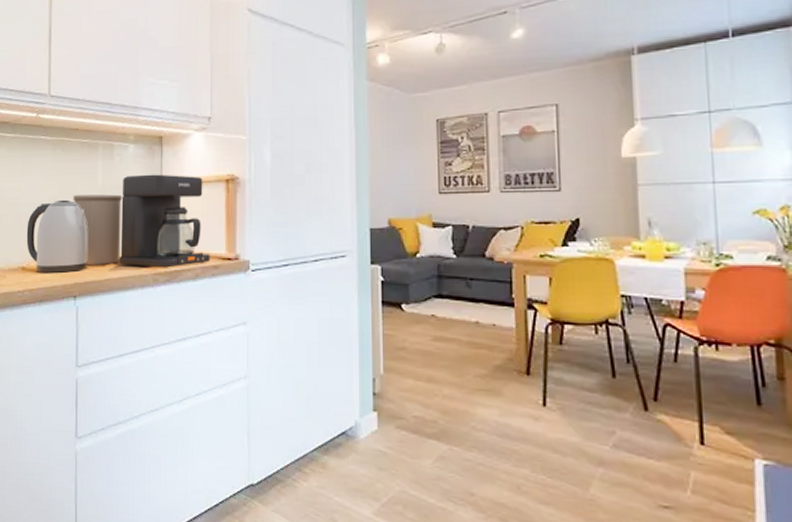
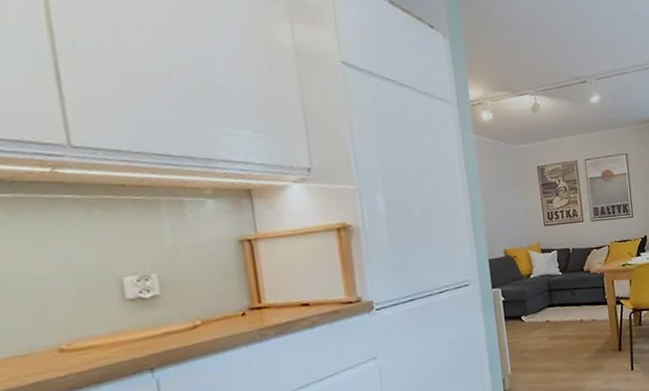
kettle: present [26,199,89,273] -> none [58,265,167,352]
canister: present [73,194,123,266] -> none [130,253,212,334]
coffee maker: present [119,174,210,268] -> none [203,227,328,326]

